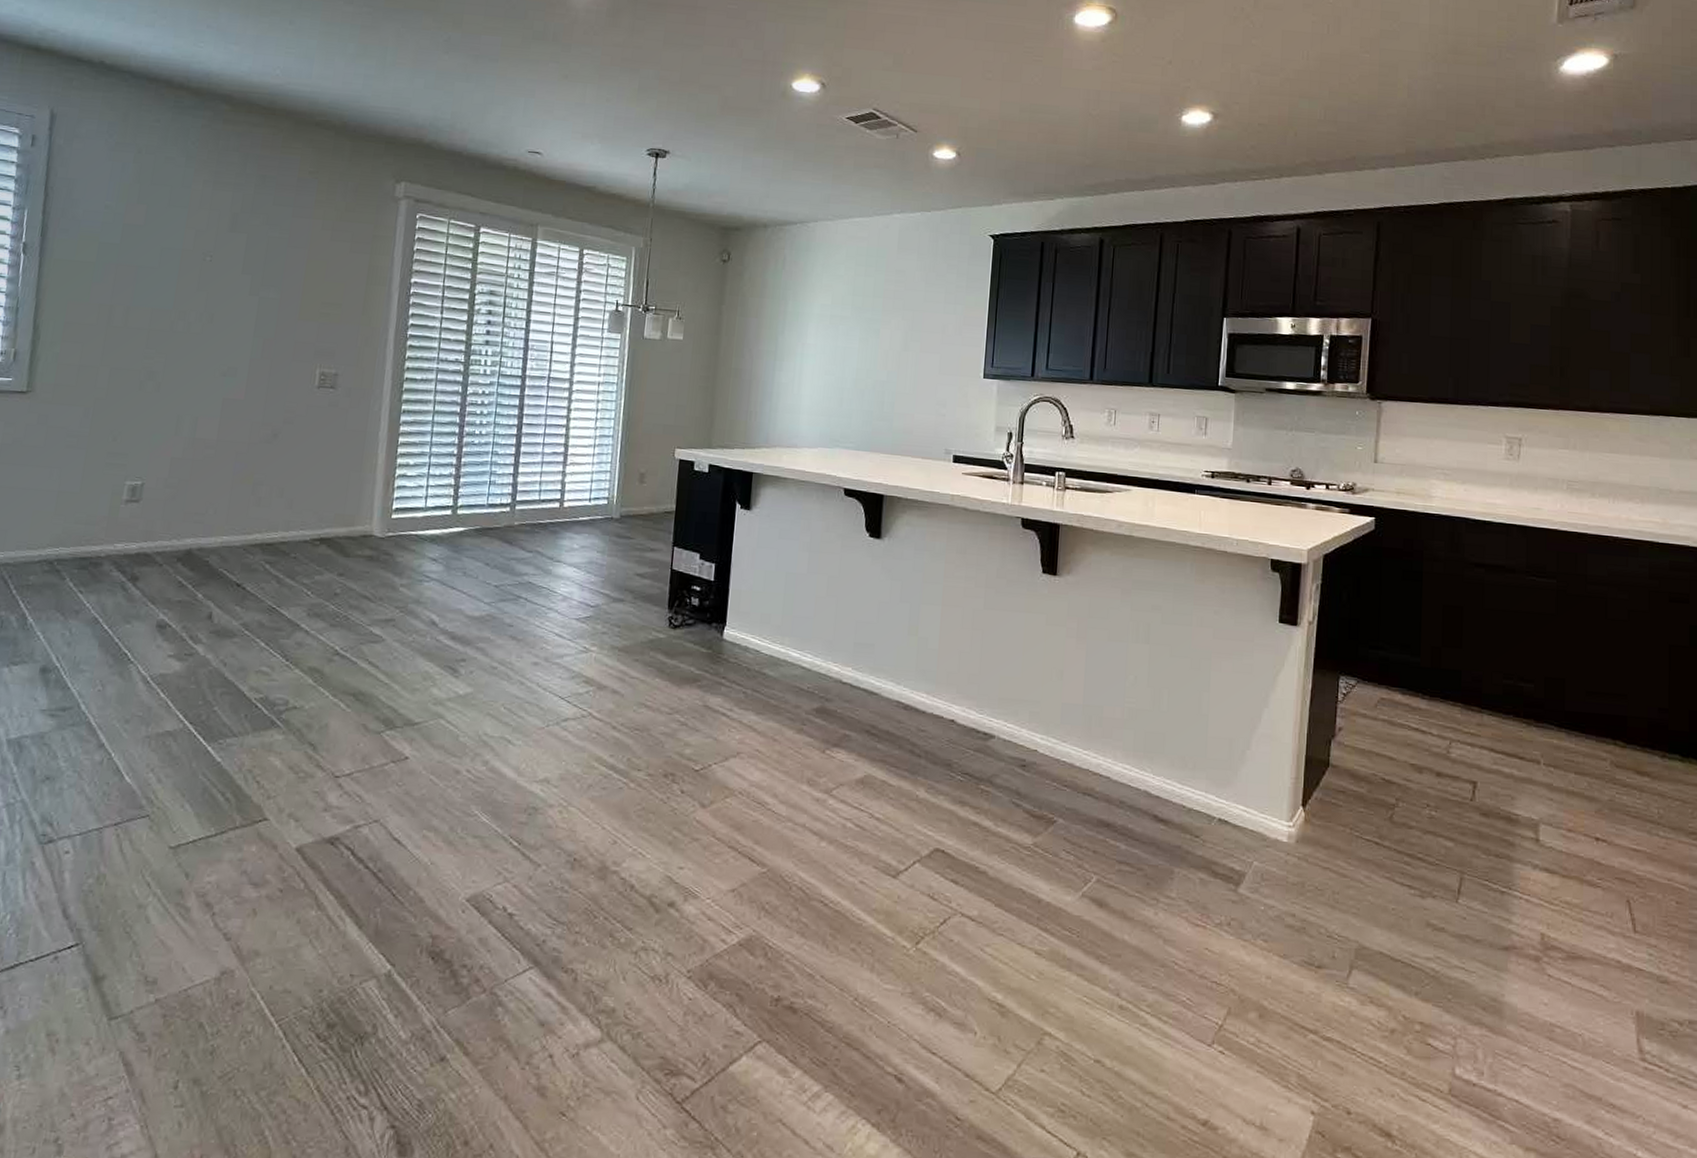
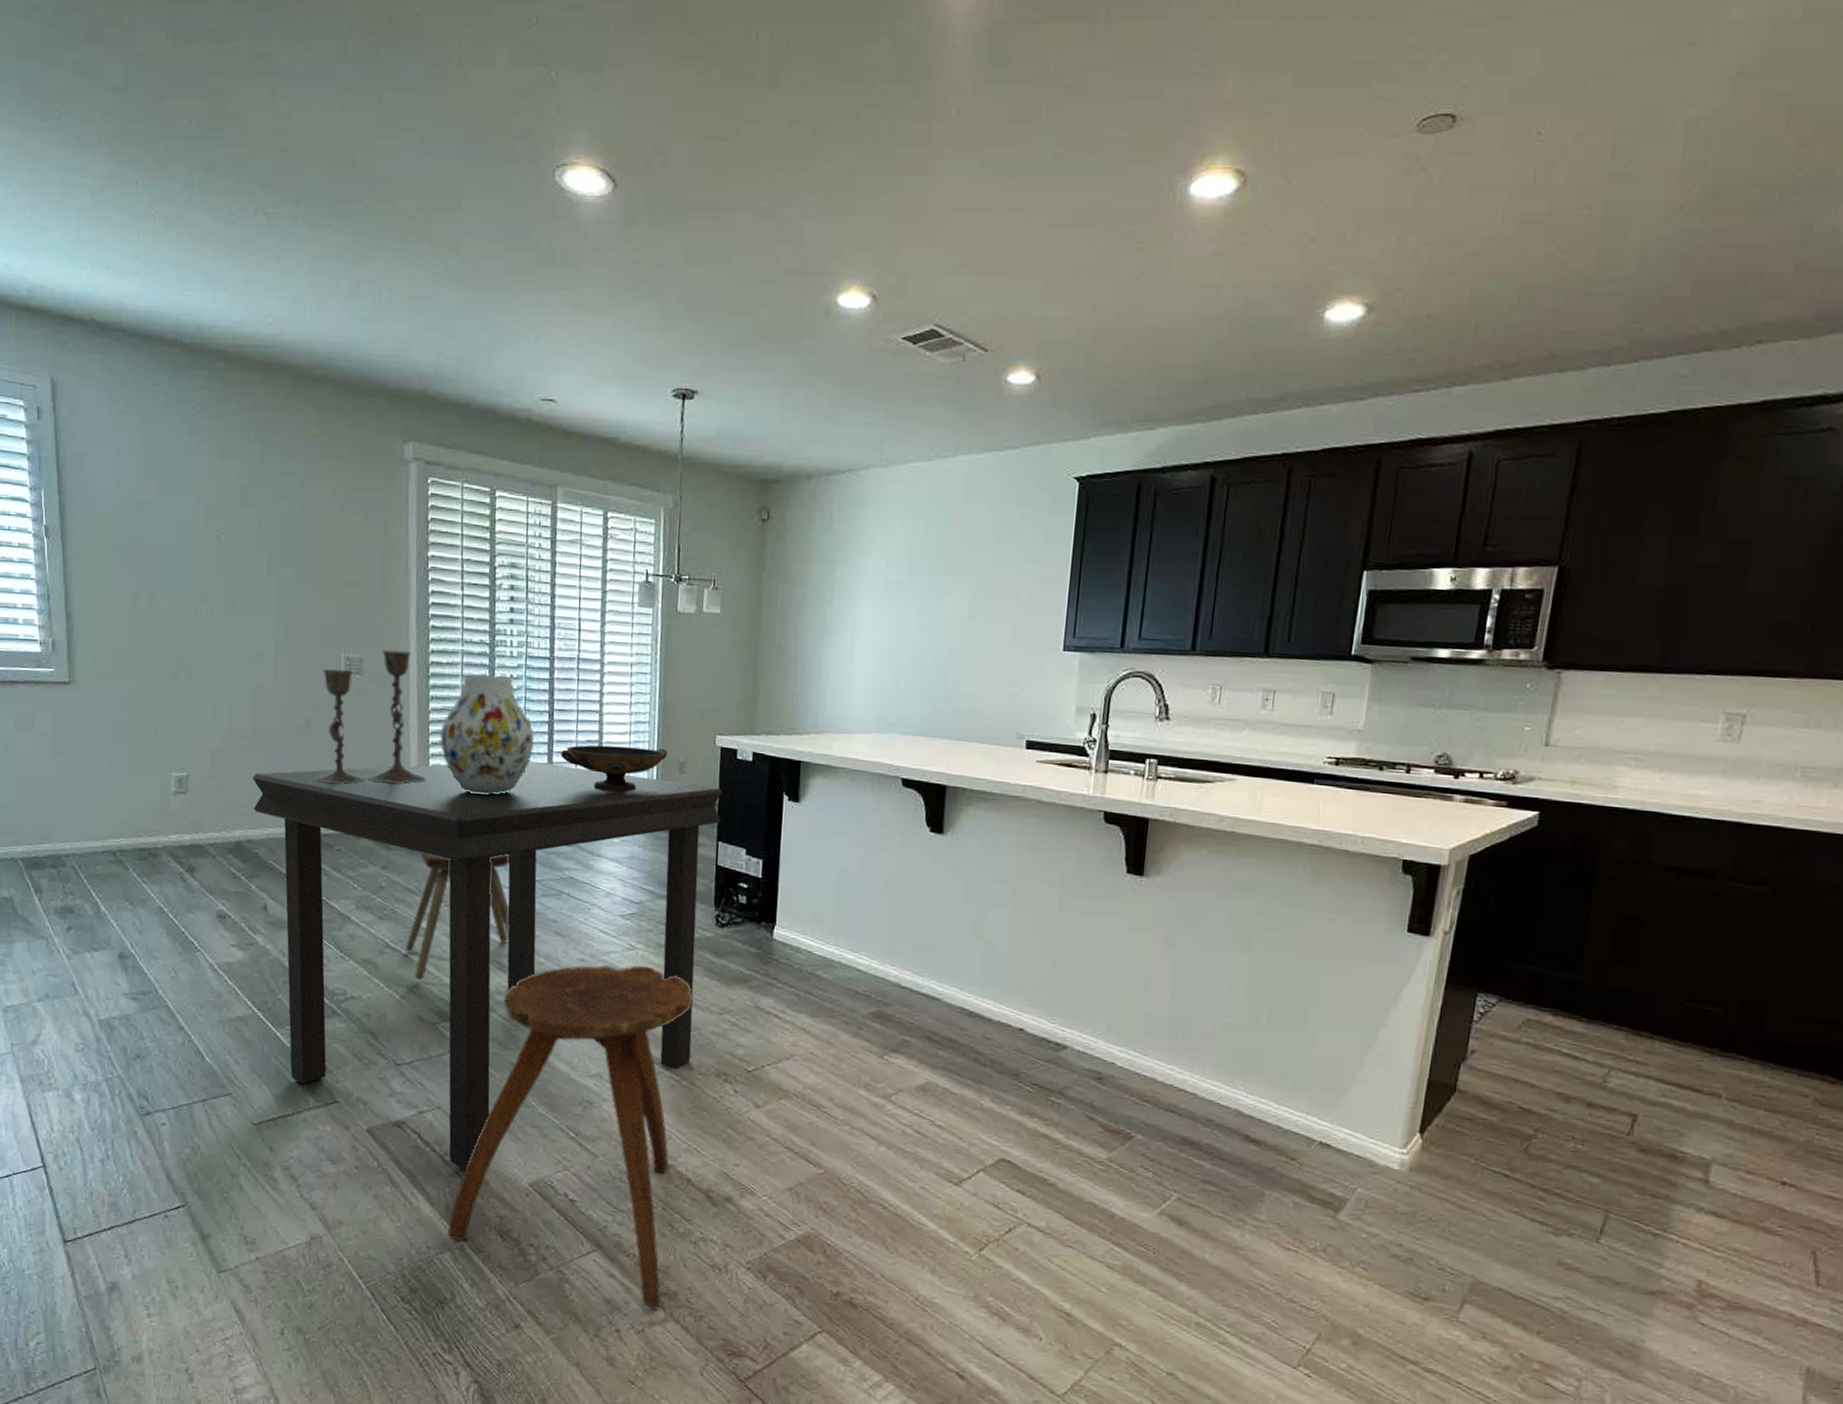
dining table: none [209,471,679,887] -> present [253,760,722,1170]
candlestick: none [276,366,392,493] -> present [314,649,426,784]
music stool: none [355,559,470,688] -> present [406,852,510,980]
stool: none [375,667,644,1030] -> present [448,965,693,1310]
vase: none [408,390,502,504] -> present [440,674,534,795]
decorative bowl: none [526,456,629,500] -> present [560,744,667,791]

